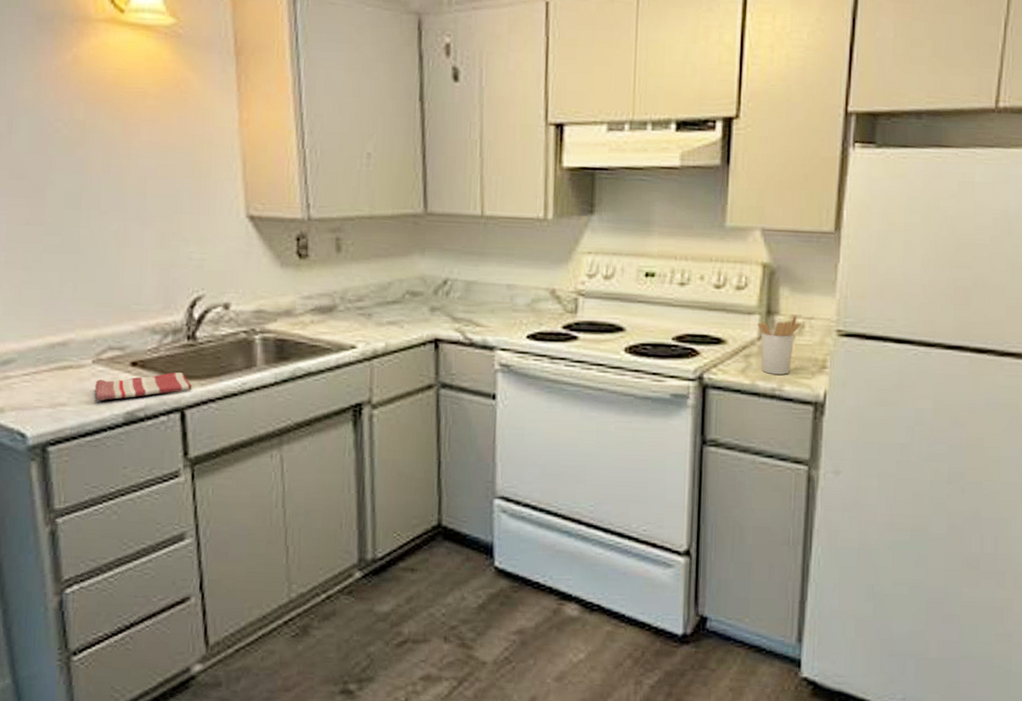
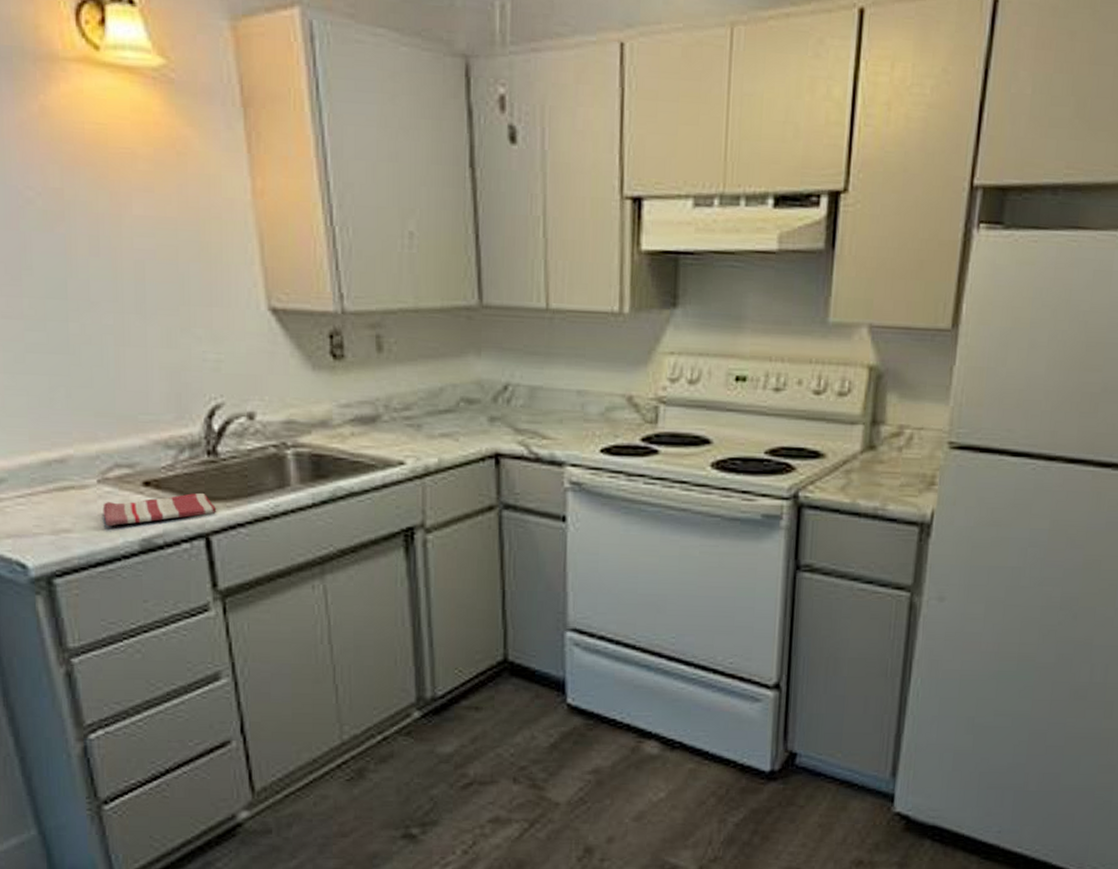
utensil holder: present [757,314,802,375] -> none [860,424,911,492]

